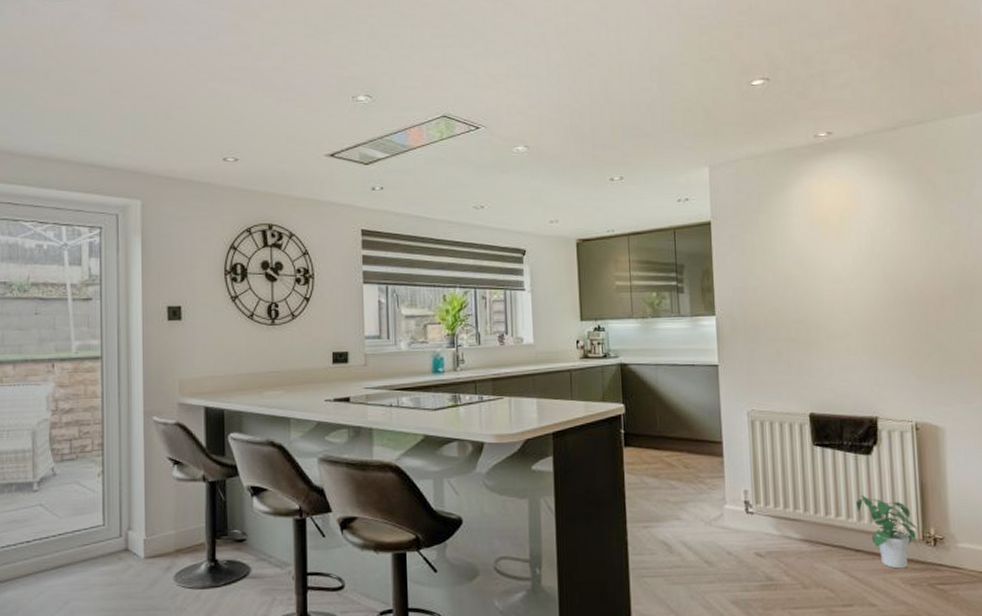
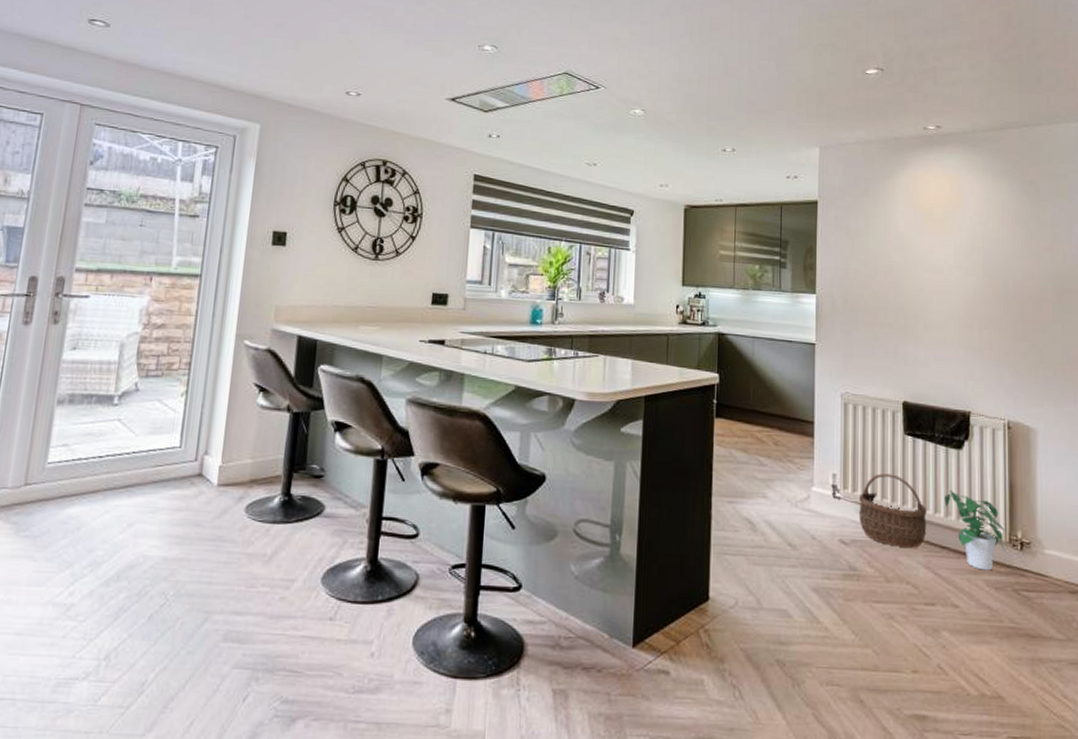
wicker basket: none [771,485,841,554] -> present [858,473,927,548]

